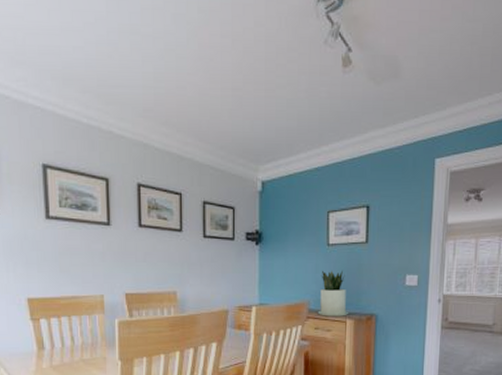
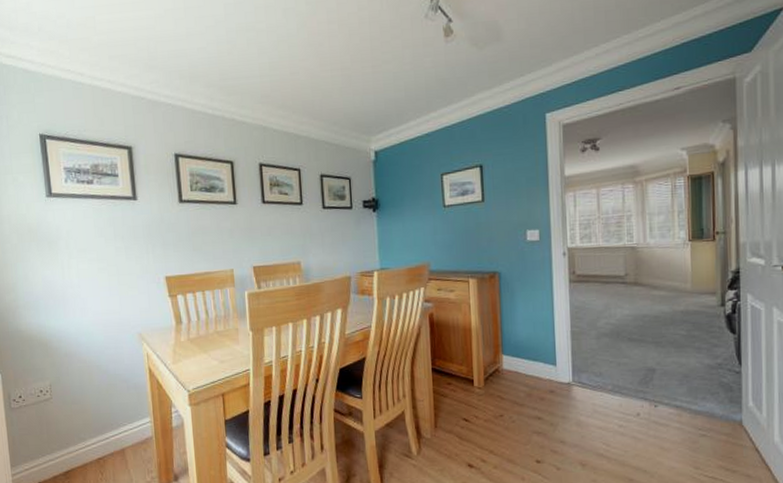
planter: present [317,270,349,318] -> none [439,230,471,278]

